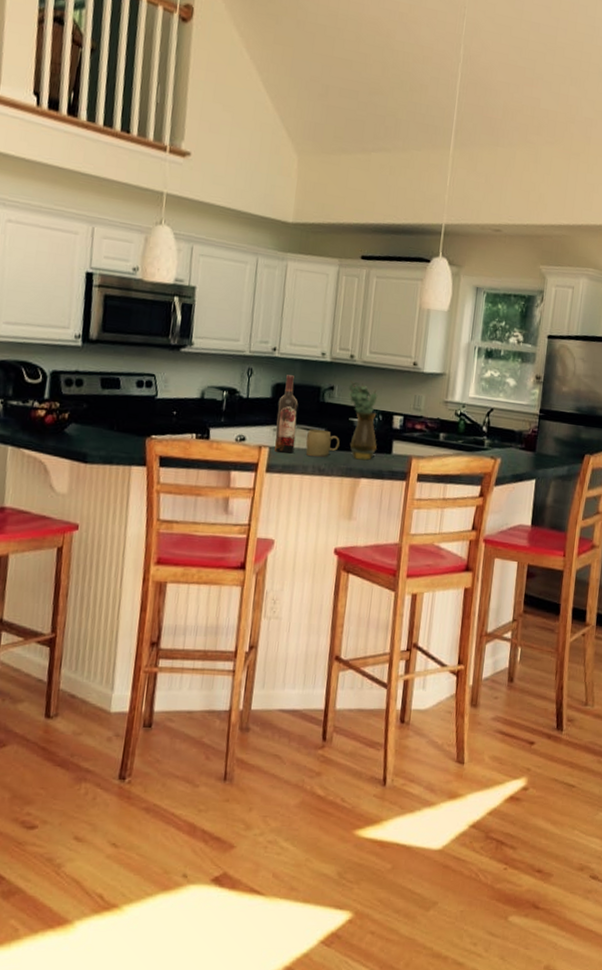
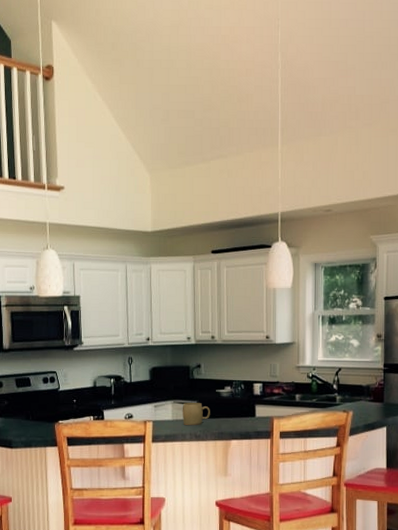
wine bottle: present [274,375,299,454] -> none [156,359,173,426]
vase: present [348,380,378,461] -> none [213,358,242,425]

